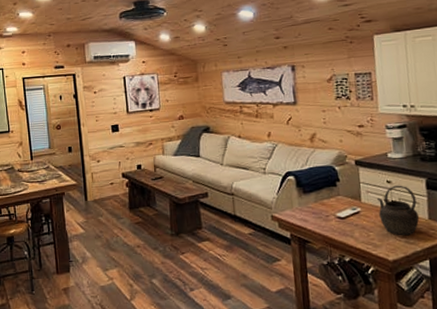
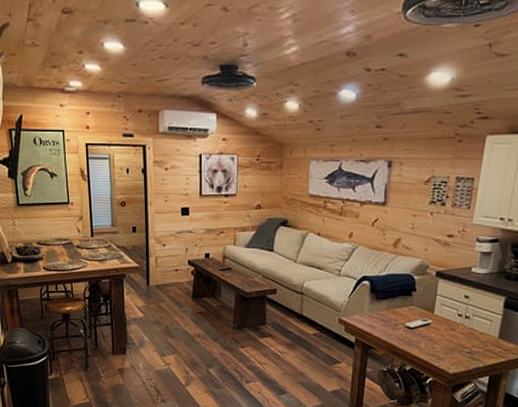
kettle: present [377,185,420,236] -> none [449,301,491,352]

